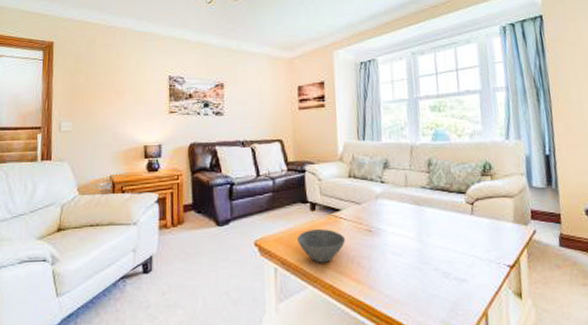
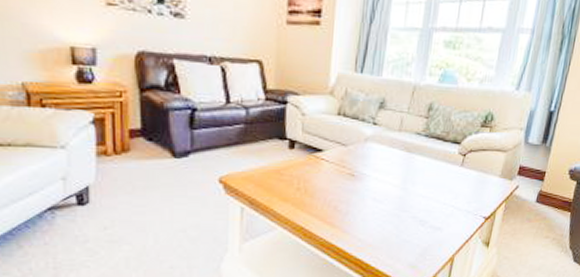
bowl: present [297,228,346,263] -> none [270,168,325,205]

